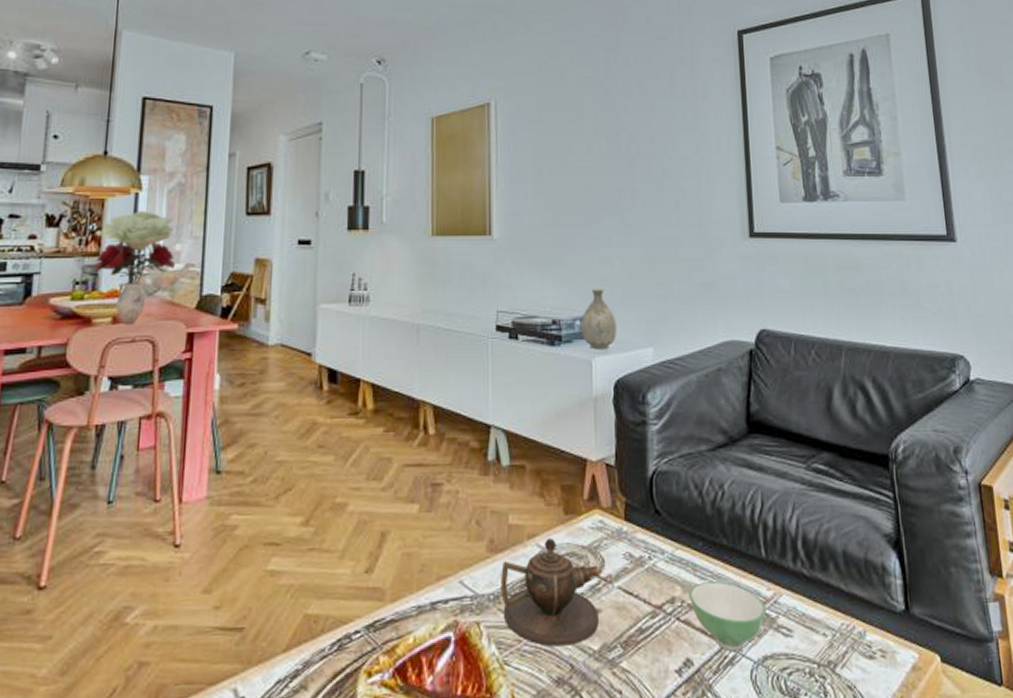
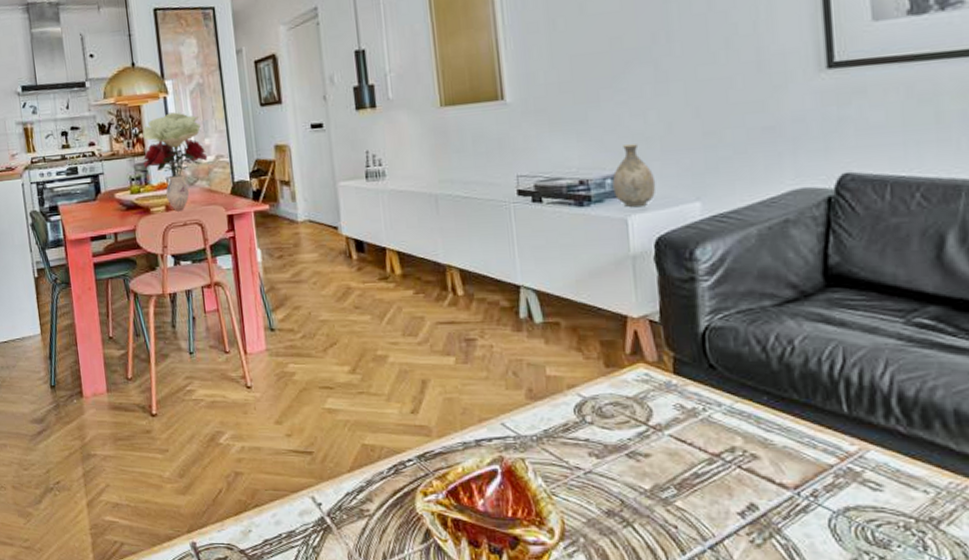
teapot: present [501,538,599,646] -> none [542,389,649,484]
bowl: present [689,581,766,652] -> none [752,434,849,501]

